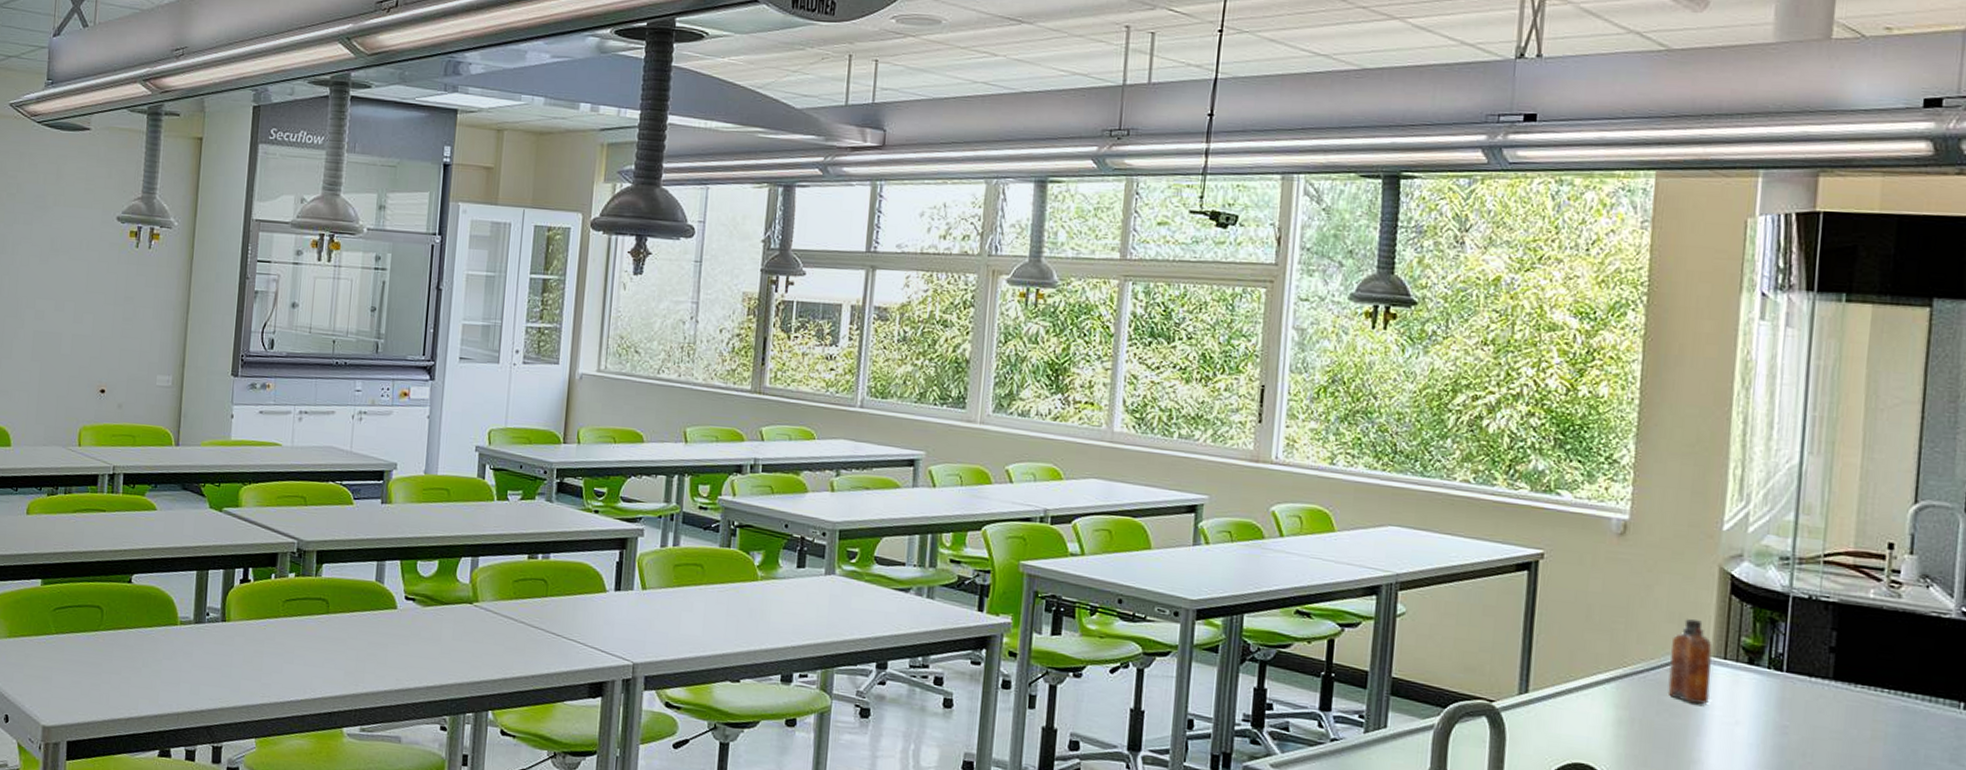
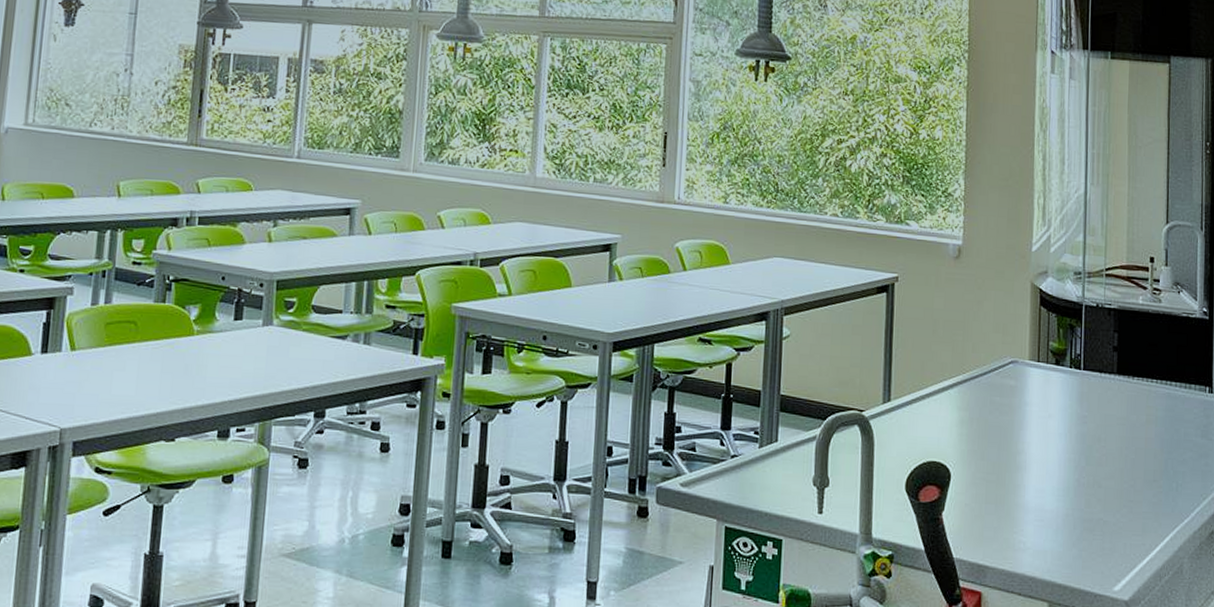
flask: present [1667,618,1713,704] -> none [997,328,1030,402]

